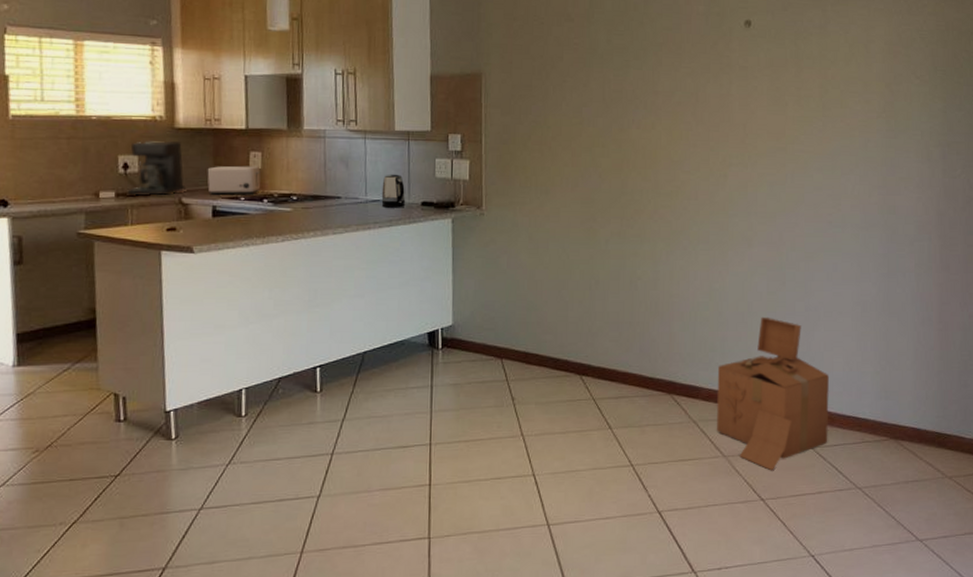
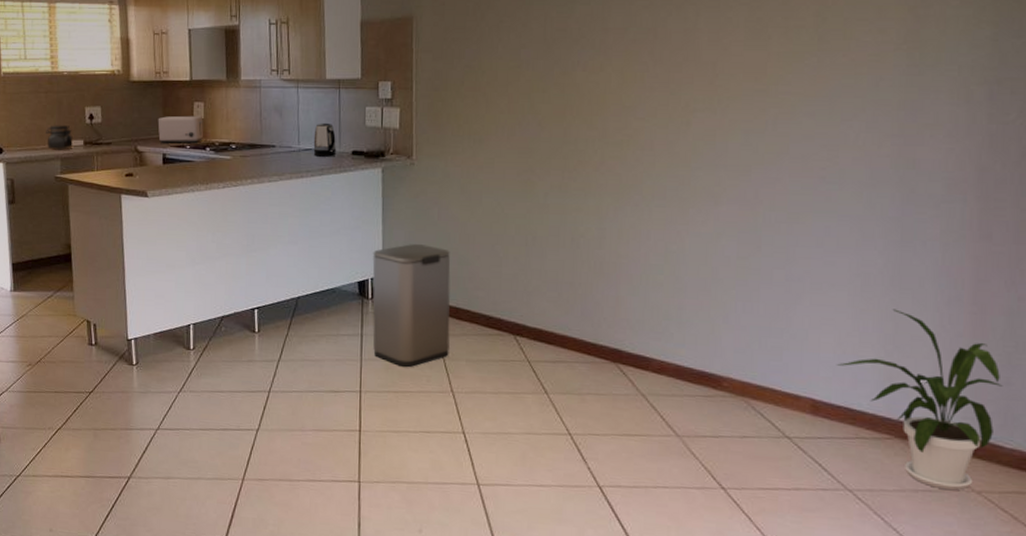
jar: none [66,175,102,203] -> present [46,125,73,150]
coffee maker: present [127,141,186,196] -> none [93,93,140,144]
pedal bin: none [442,292,520,415] -> present [372,244,451,367]
cardboard box: present [717,316,829,471] -> none [670,284,814,458]
house plant: none [845,330,962,479] -> present [836,309,1003,491]

